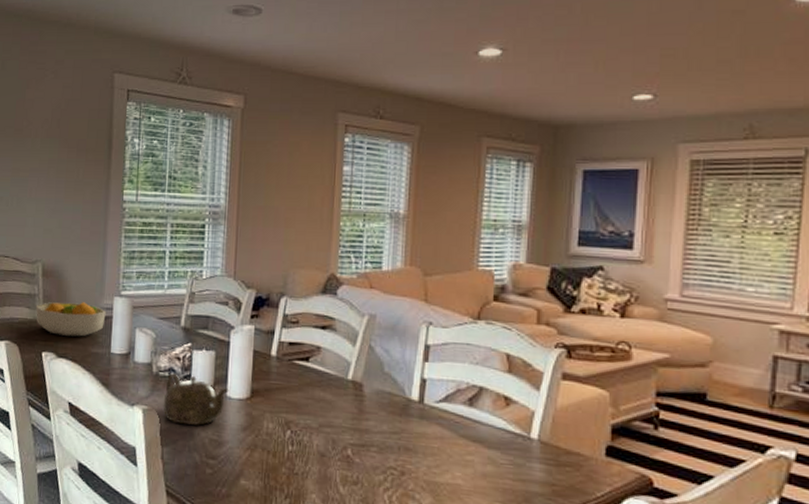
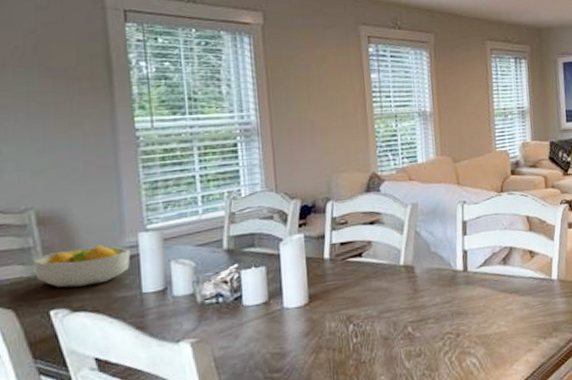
teapot: present [163,373,229,426] -> none [213,295,286,349]

